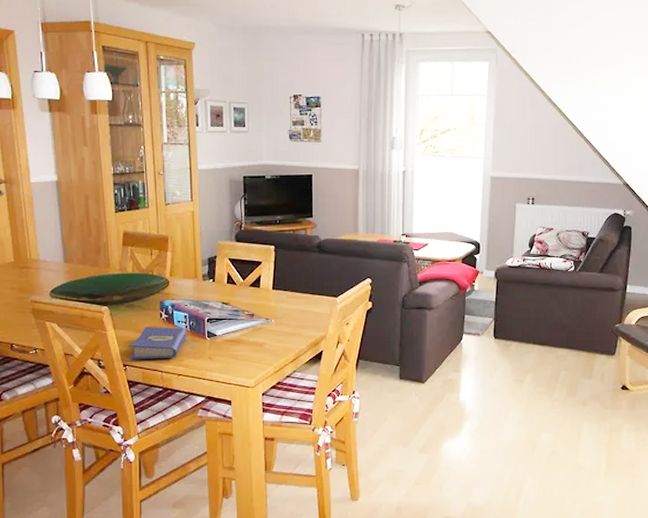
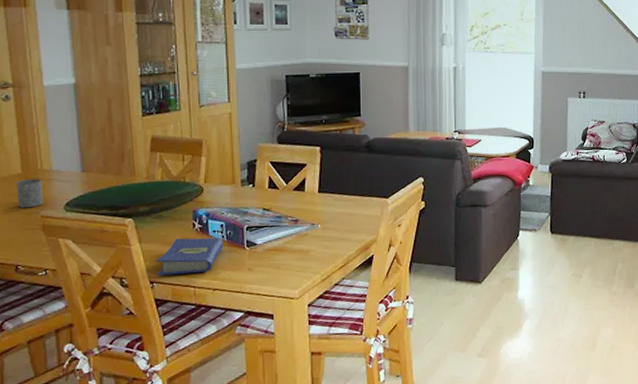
mug: none [10,268,33,293] -> present [16,179,44,208]

